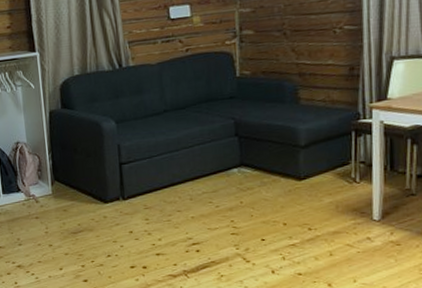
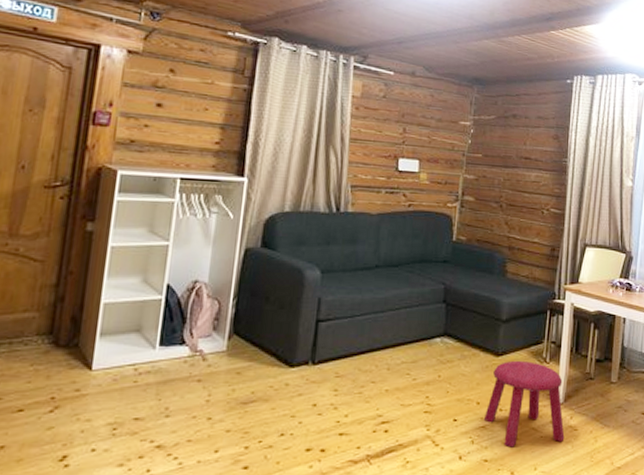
stool: none [292,183,386,263] -> present [483,361,565,448]

